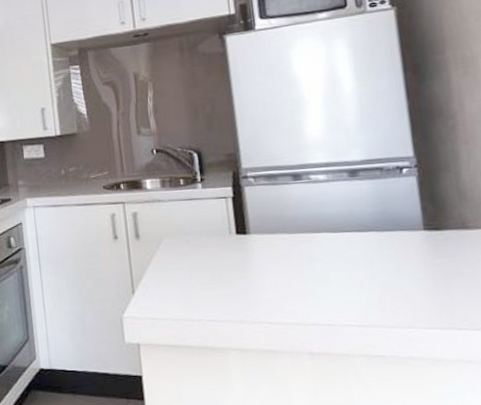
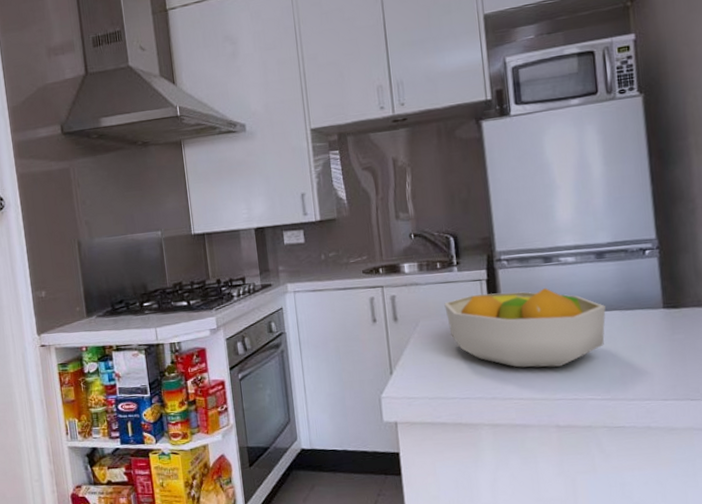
fruit bowl: none [188,207,361,290] -> present [444,288,606,368]

